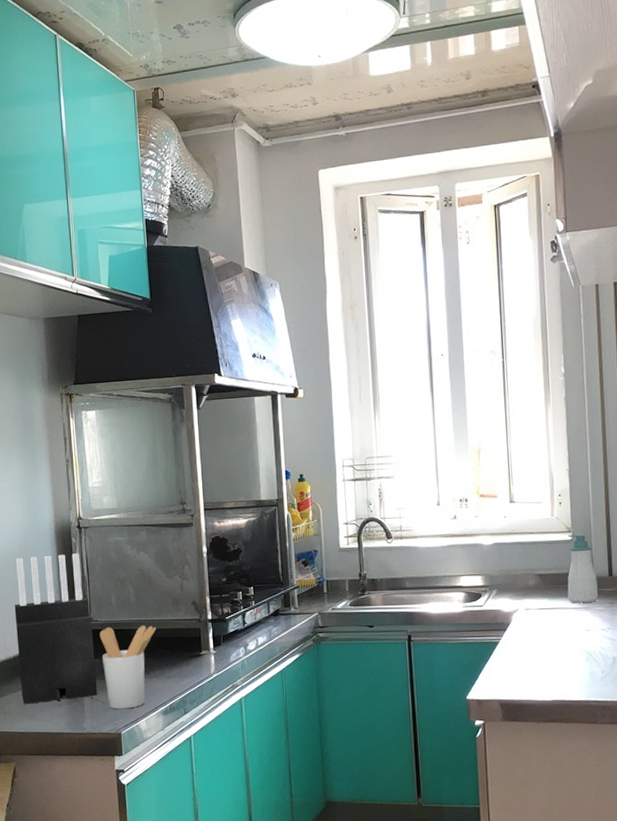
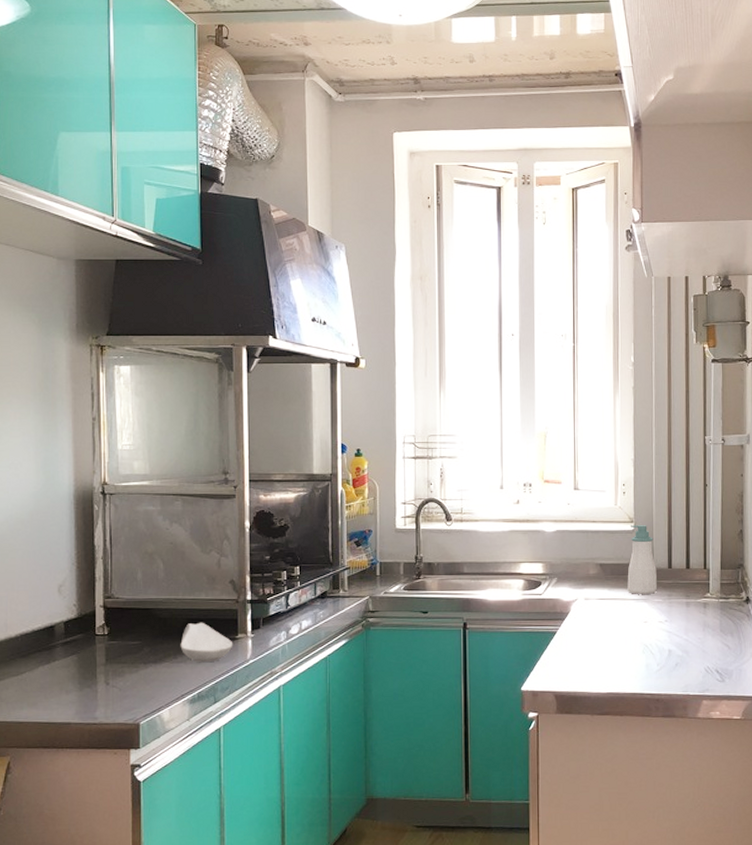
knife block: present [14,553,98,704] -> none [20,522,115,690]
utensil holder: present [99,625,157,709] -> none [120,604,188,697]
spoon rest: none [152,640,198,678] -> present [180,622,233,663]

